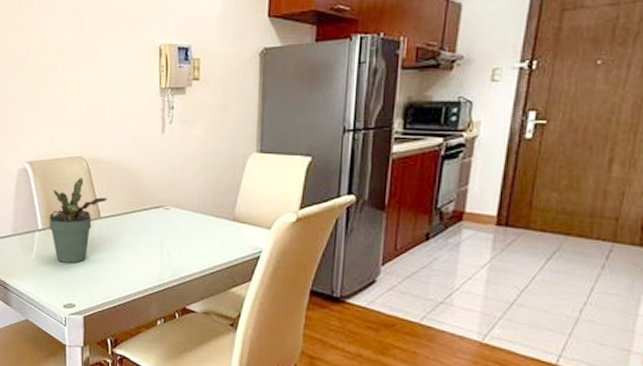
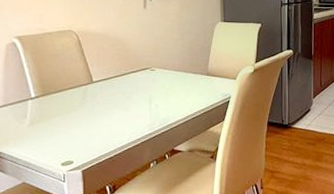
potted plant: present [49,178,107,263] -> none [42,49,98,125]

